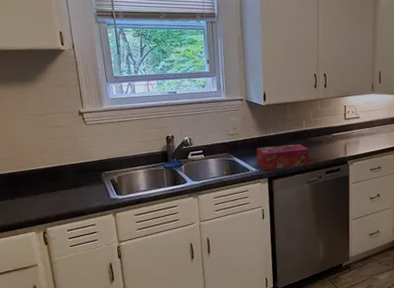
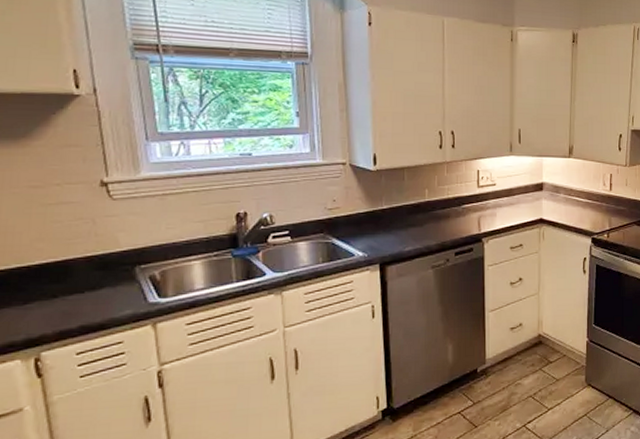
tissue box: present [256,144,309,171] -> none [363,219,433,255]

